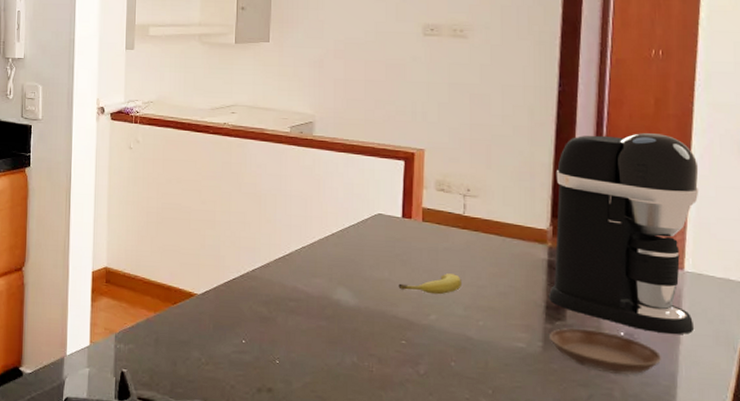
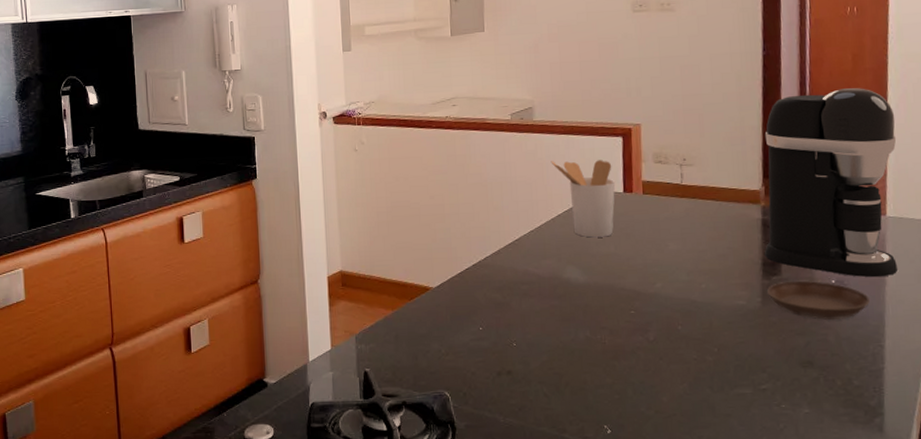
utensil holder: none [328,178,394,262] -> present [551,160,616,238]
fruit: present [398,273,461,295] -> none [624,242,683,264]

